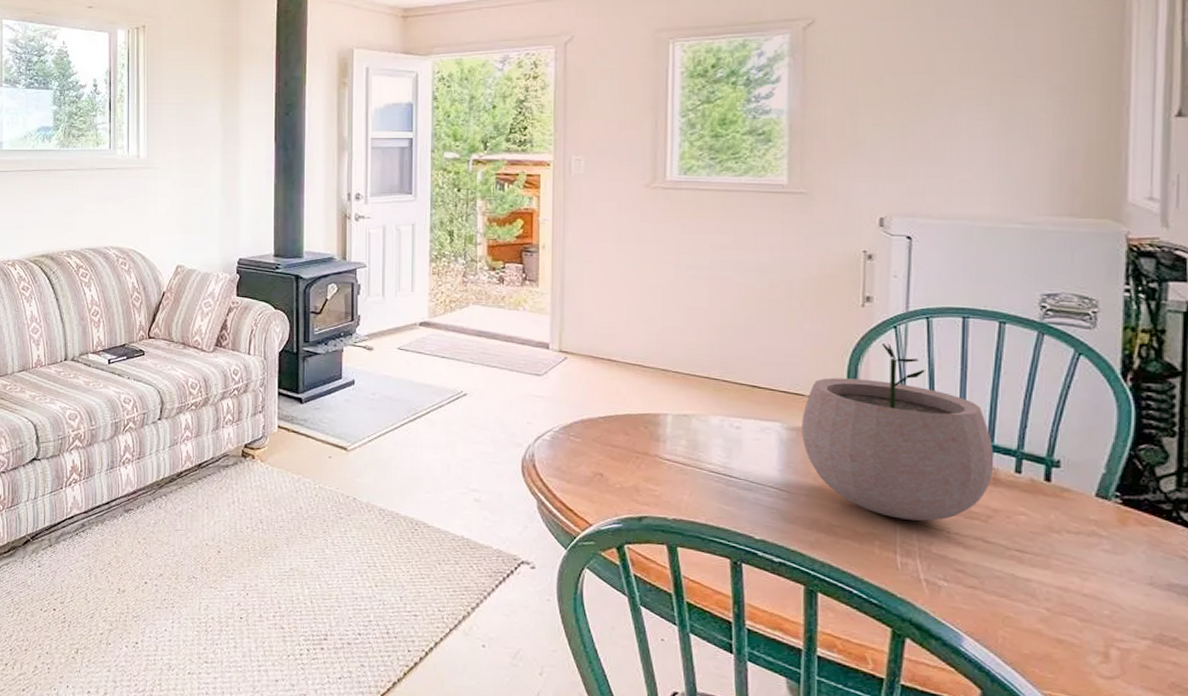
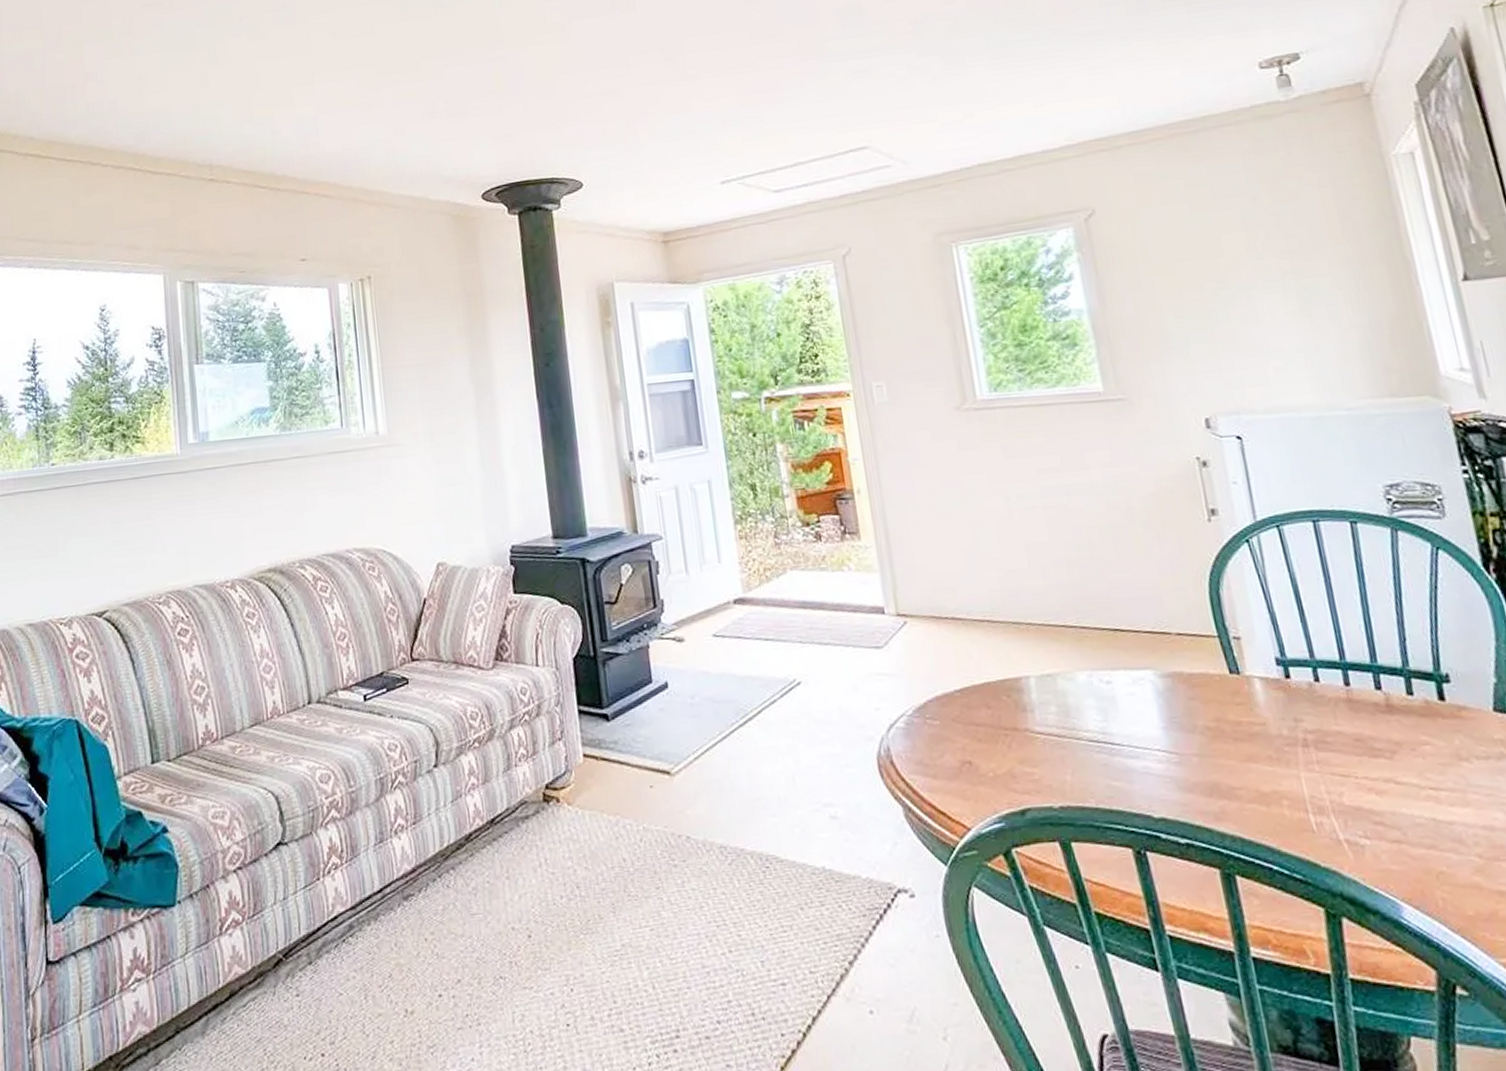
plant pot: present [802,344,994,521] -> none [1173,561,1386,769]

